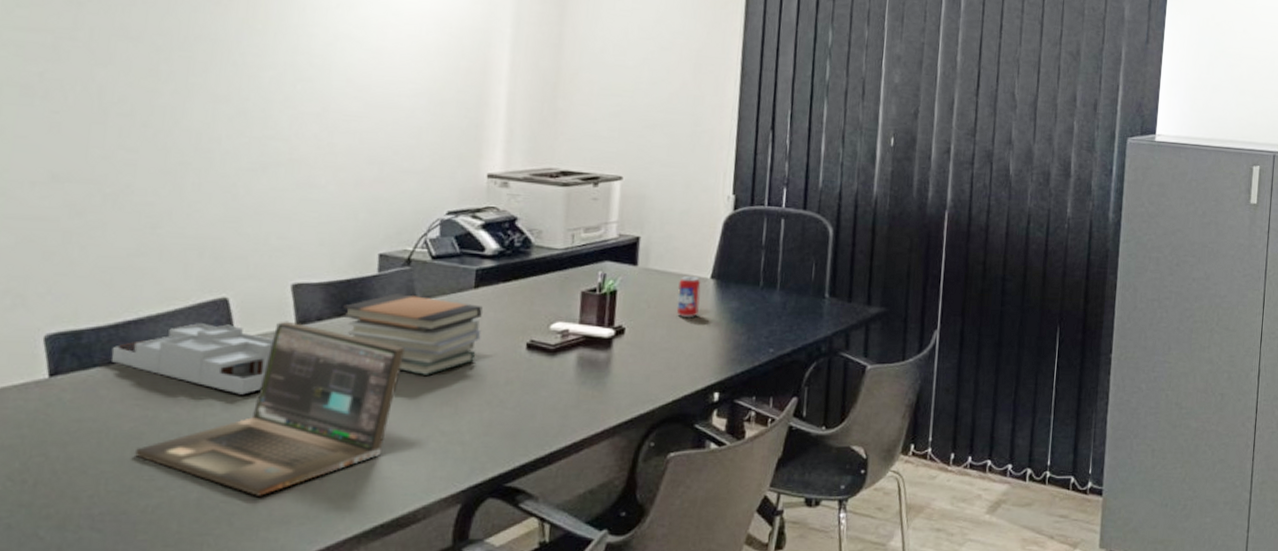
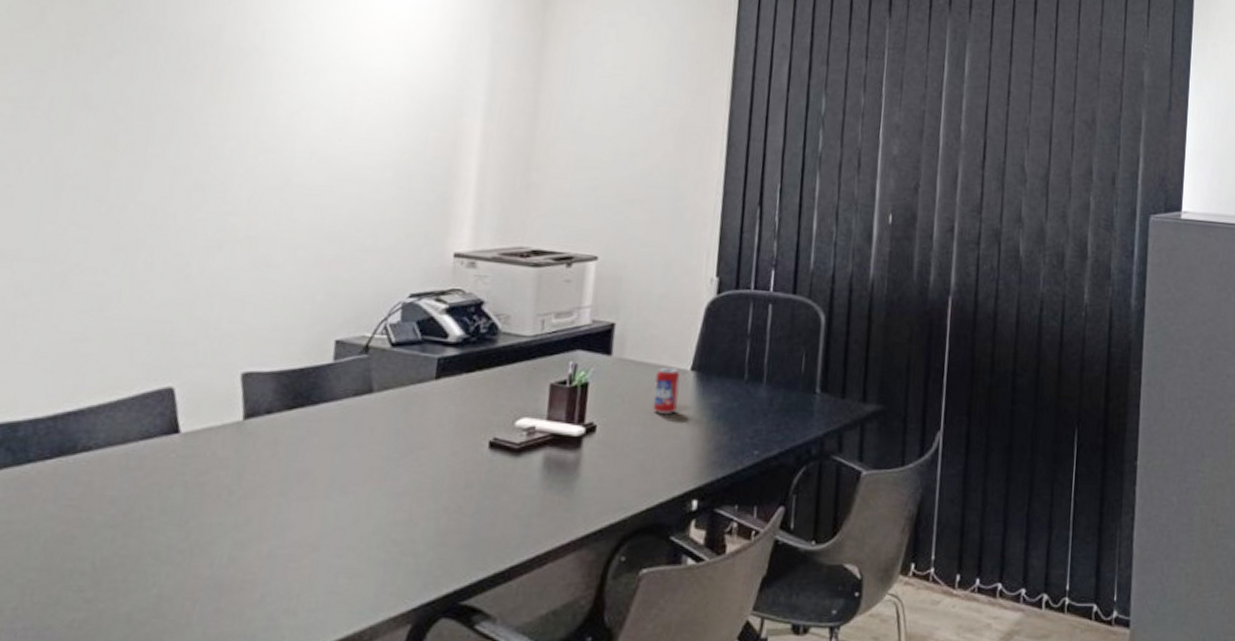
desk organizer: present [111,323,275,395] -> none [47,415,220,496]
laptop: present [135,321,405,496] -> none [65,413,358,611]
book stack: present [342,293,483,375] -> none [293,384,443,476]

